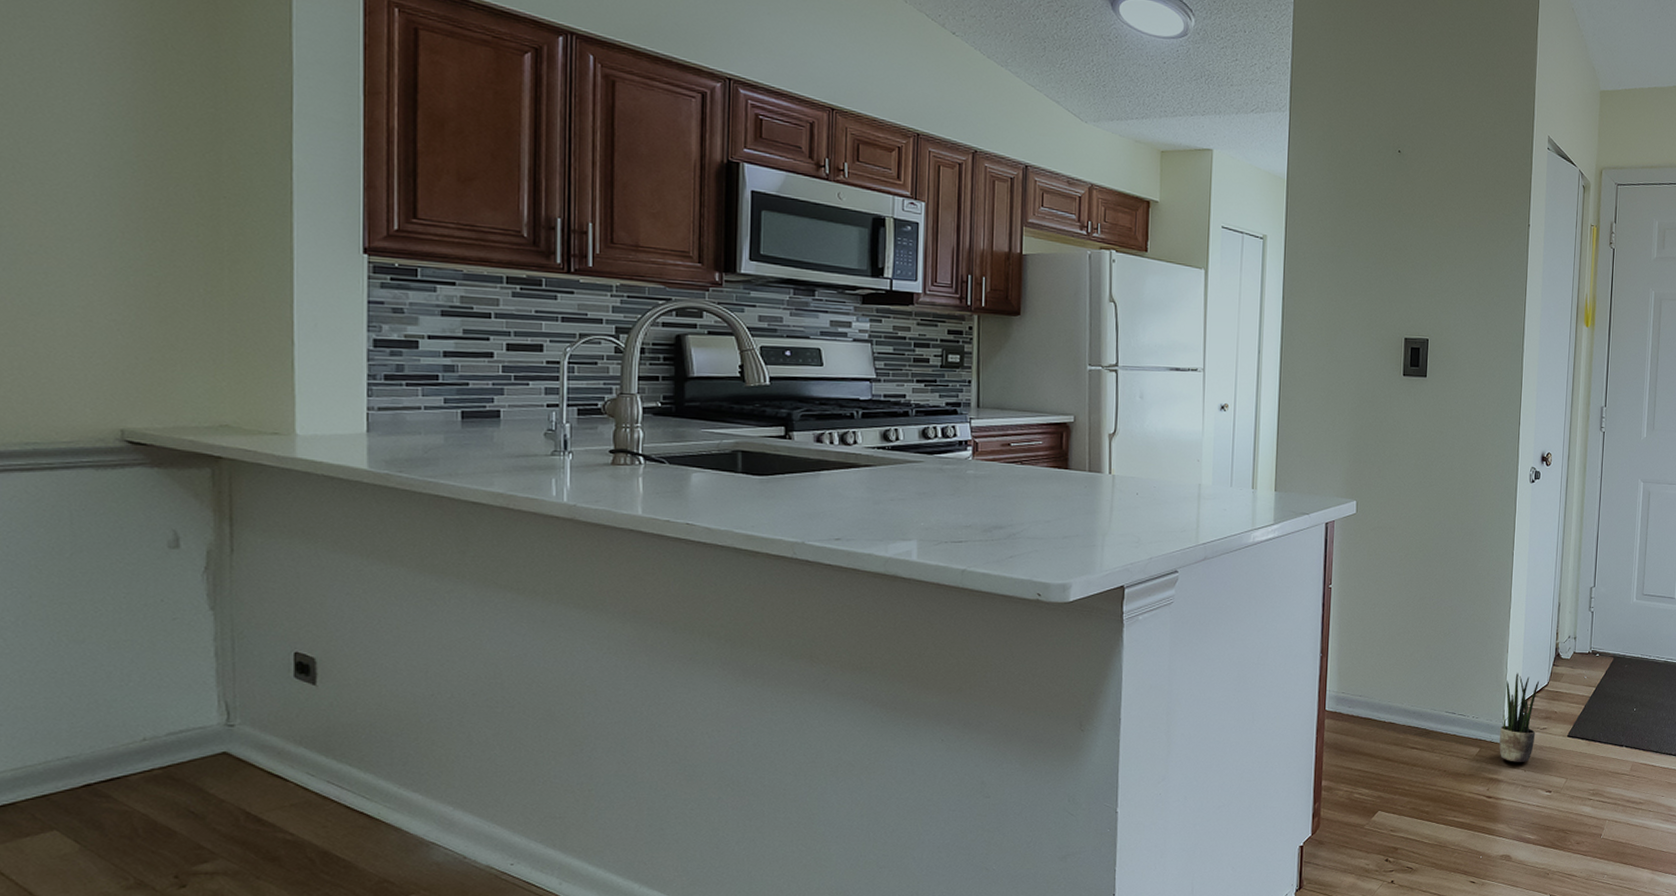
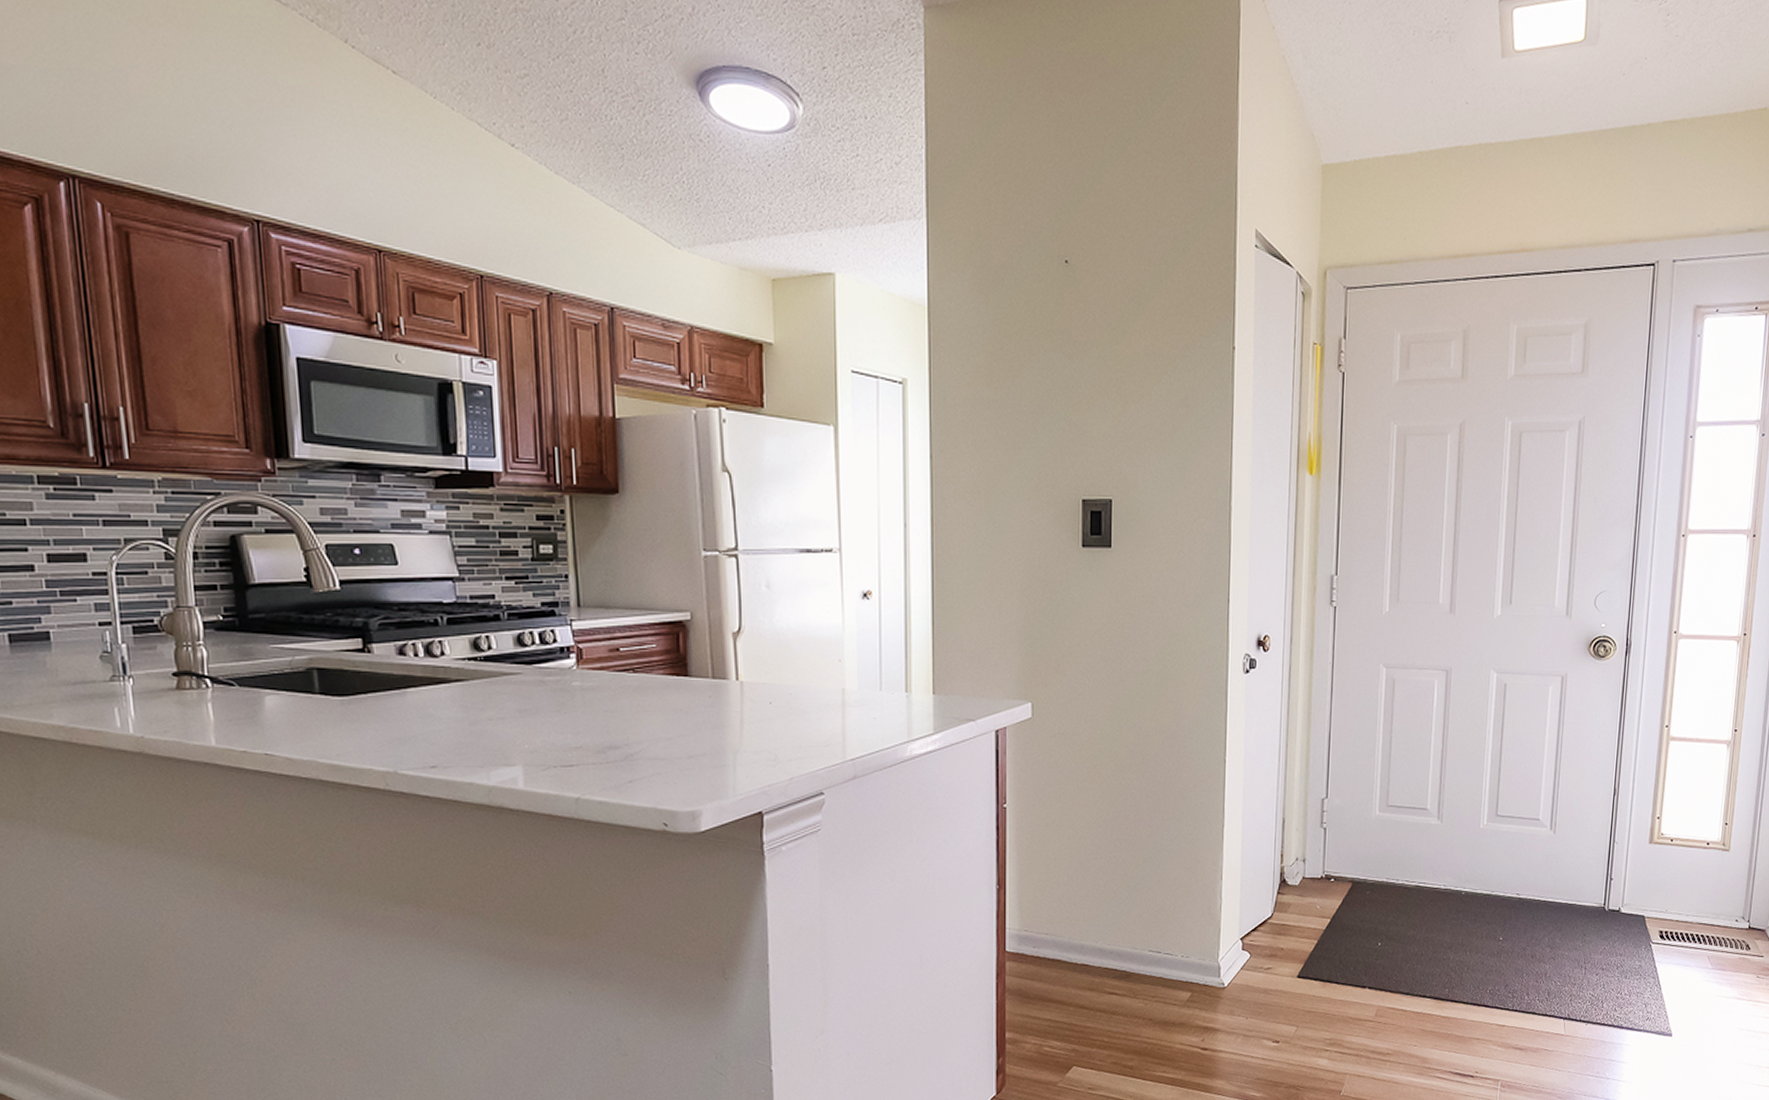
potted plant: present [1499,673,1540,762] -> none [1215,903,1262,1008]

